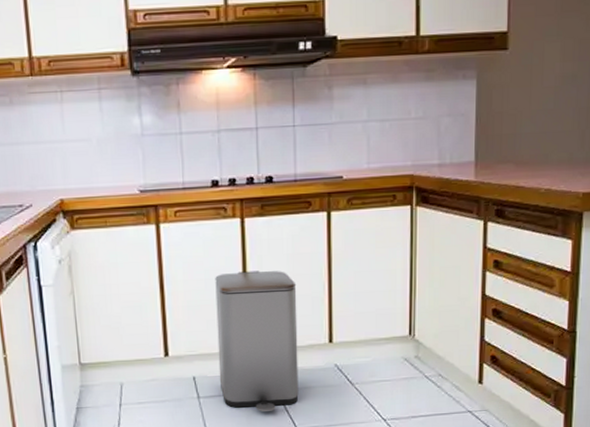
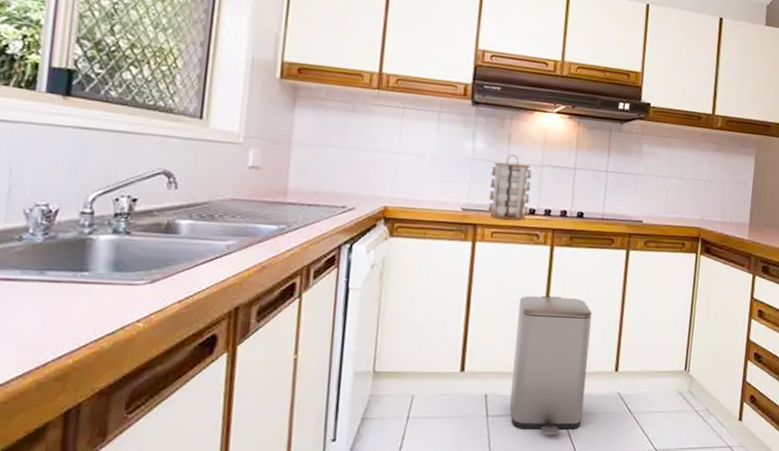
spice rack: none [164,122,211,198] -> present [488,154,532,222]

